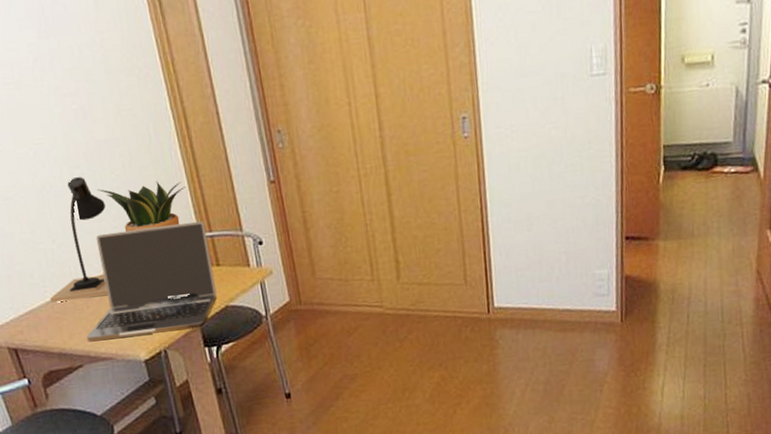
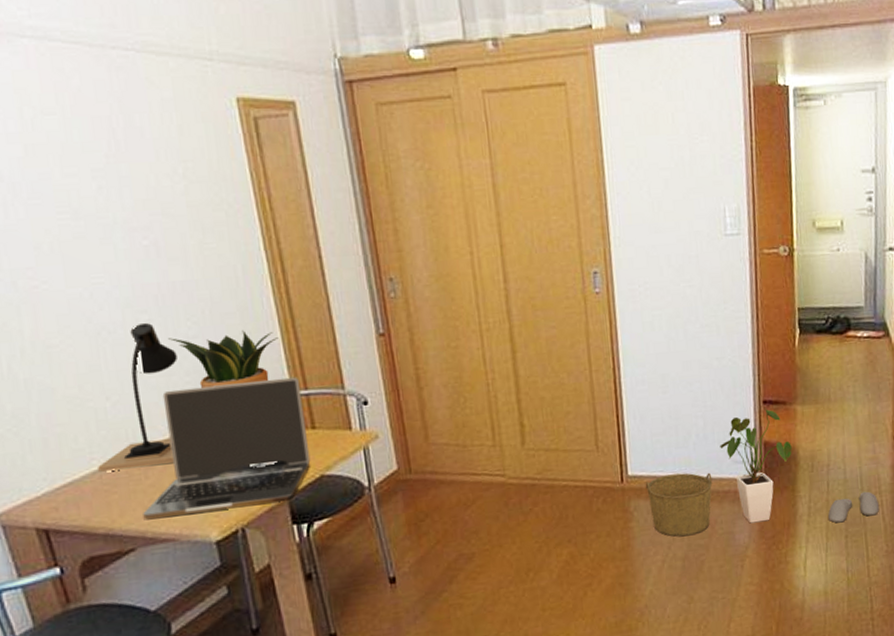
basket: none [510,304,574,364] -> present [645,472,713,537]
house plant: none [582,243,653,352] -> present [720,408,792,524]
slippers: none [687,323,740,353] -> present [828,491,880,523]

